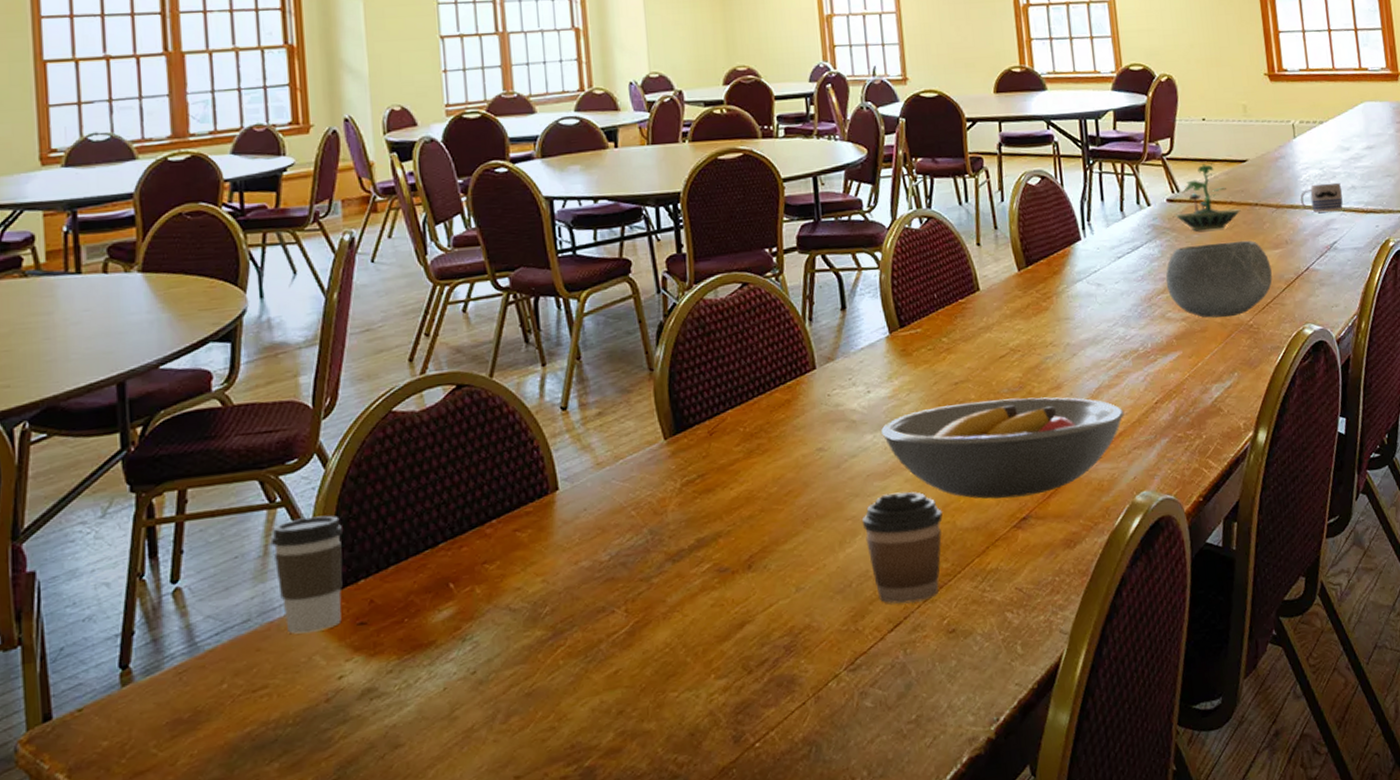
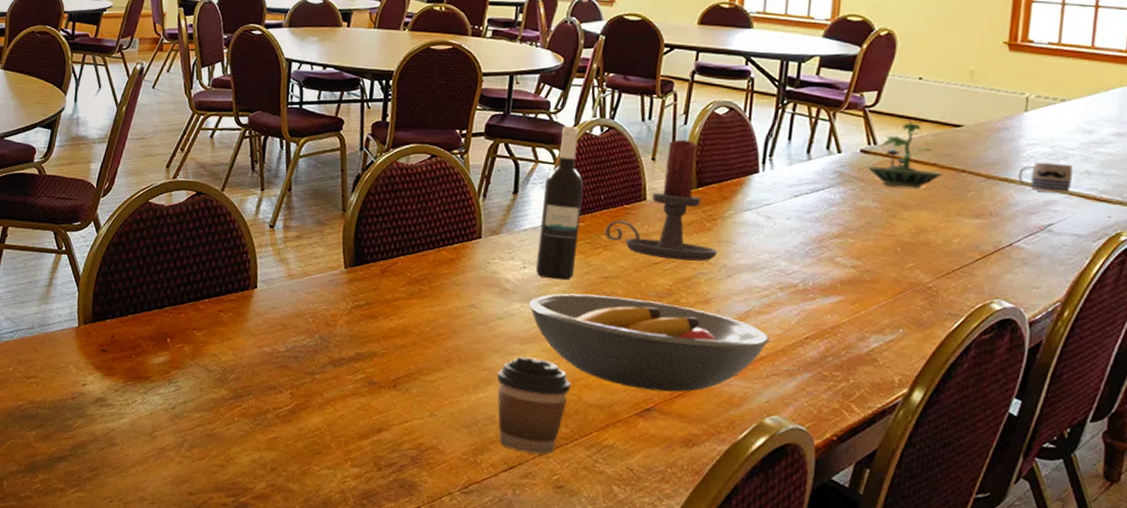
coffee cup: present [270,515,343,634] -> none [54,265,102,349]
wine bottle: none [873,223,922,399] -> present [536,126,584,281]
candle holder: none [945,217,1059,351] -> present [605,139,718,262]
bowl: present [1165,240,1273,318] -> none [841,198,967,275]

